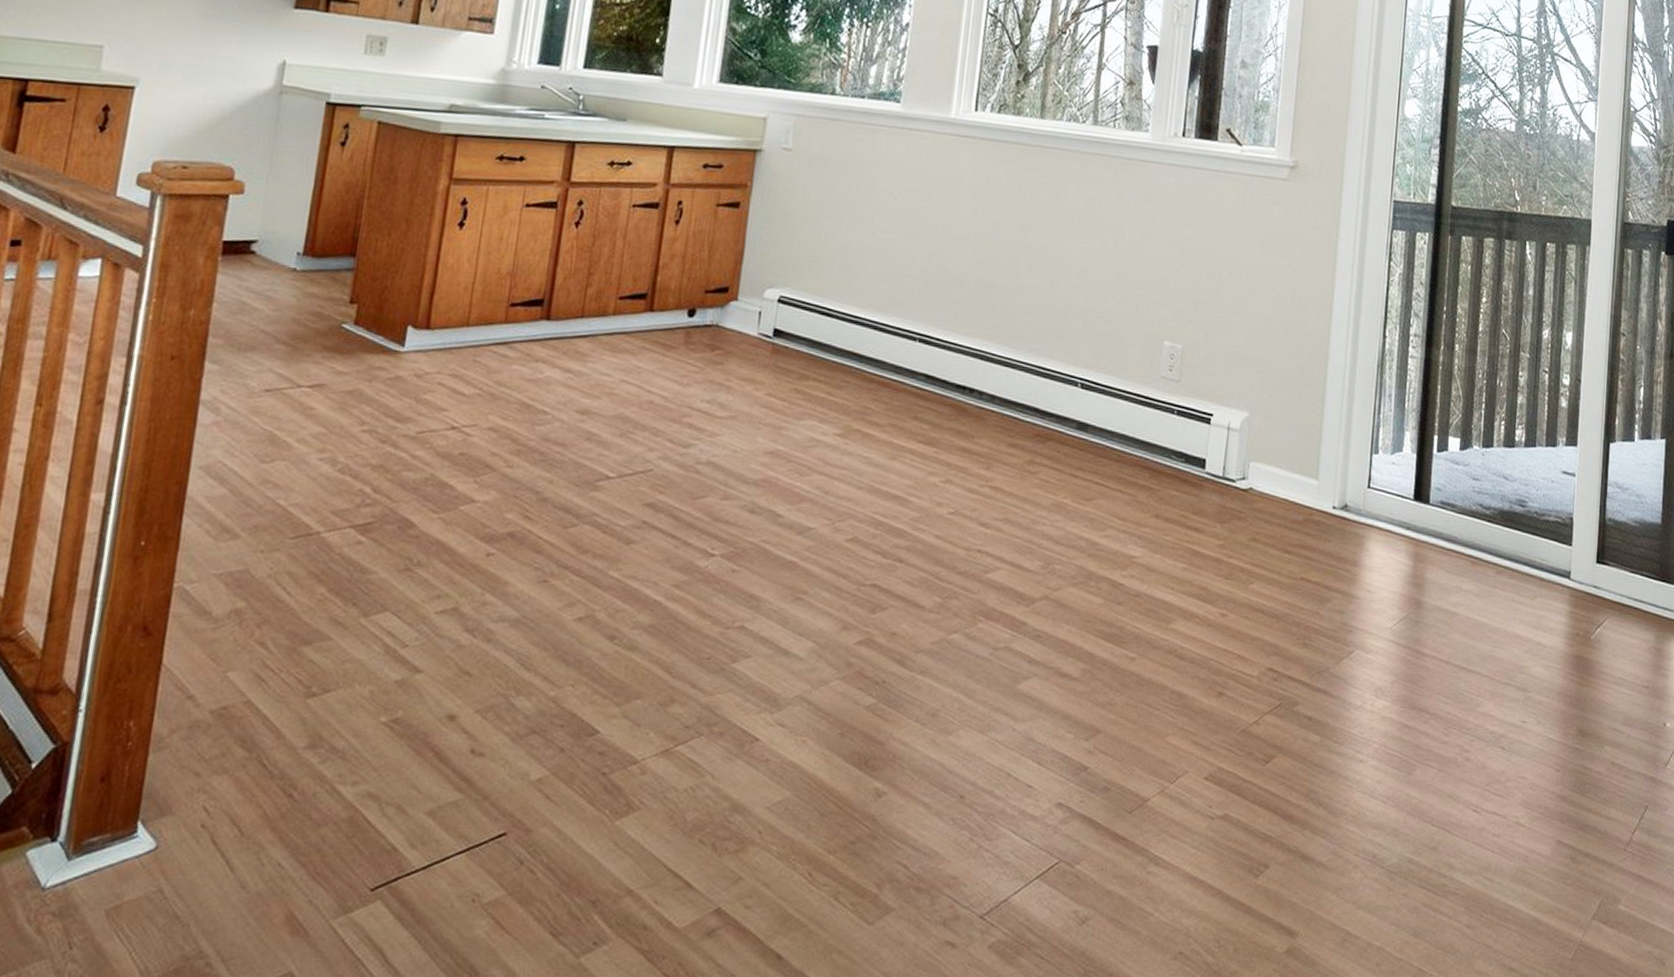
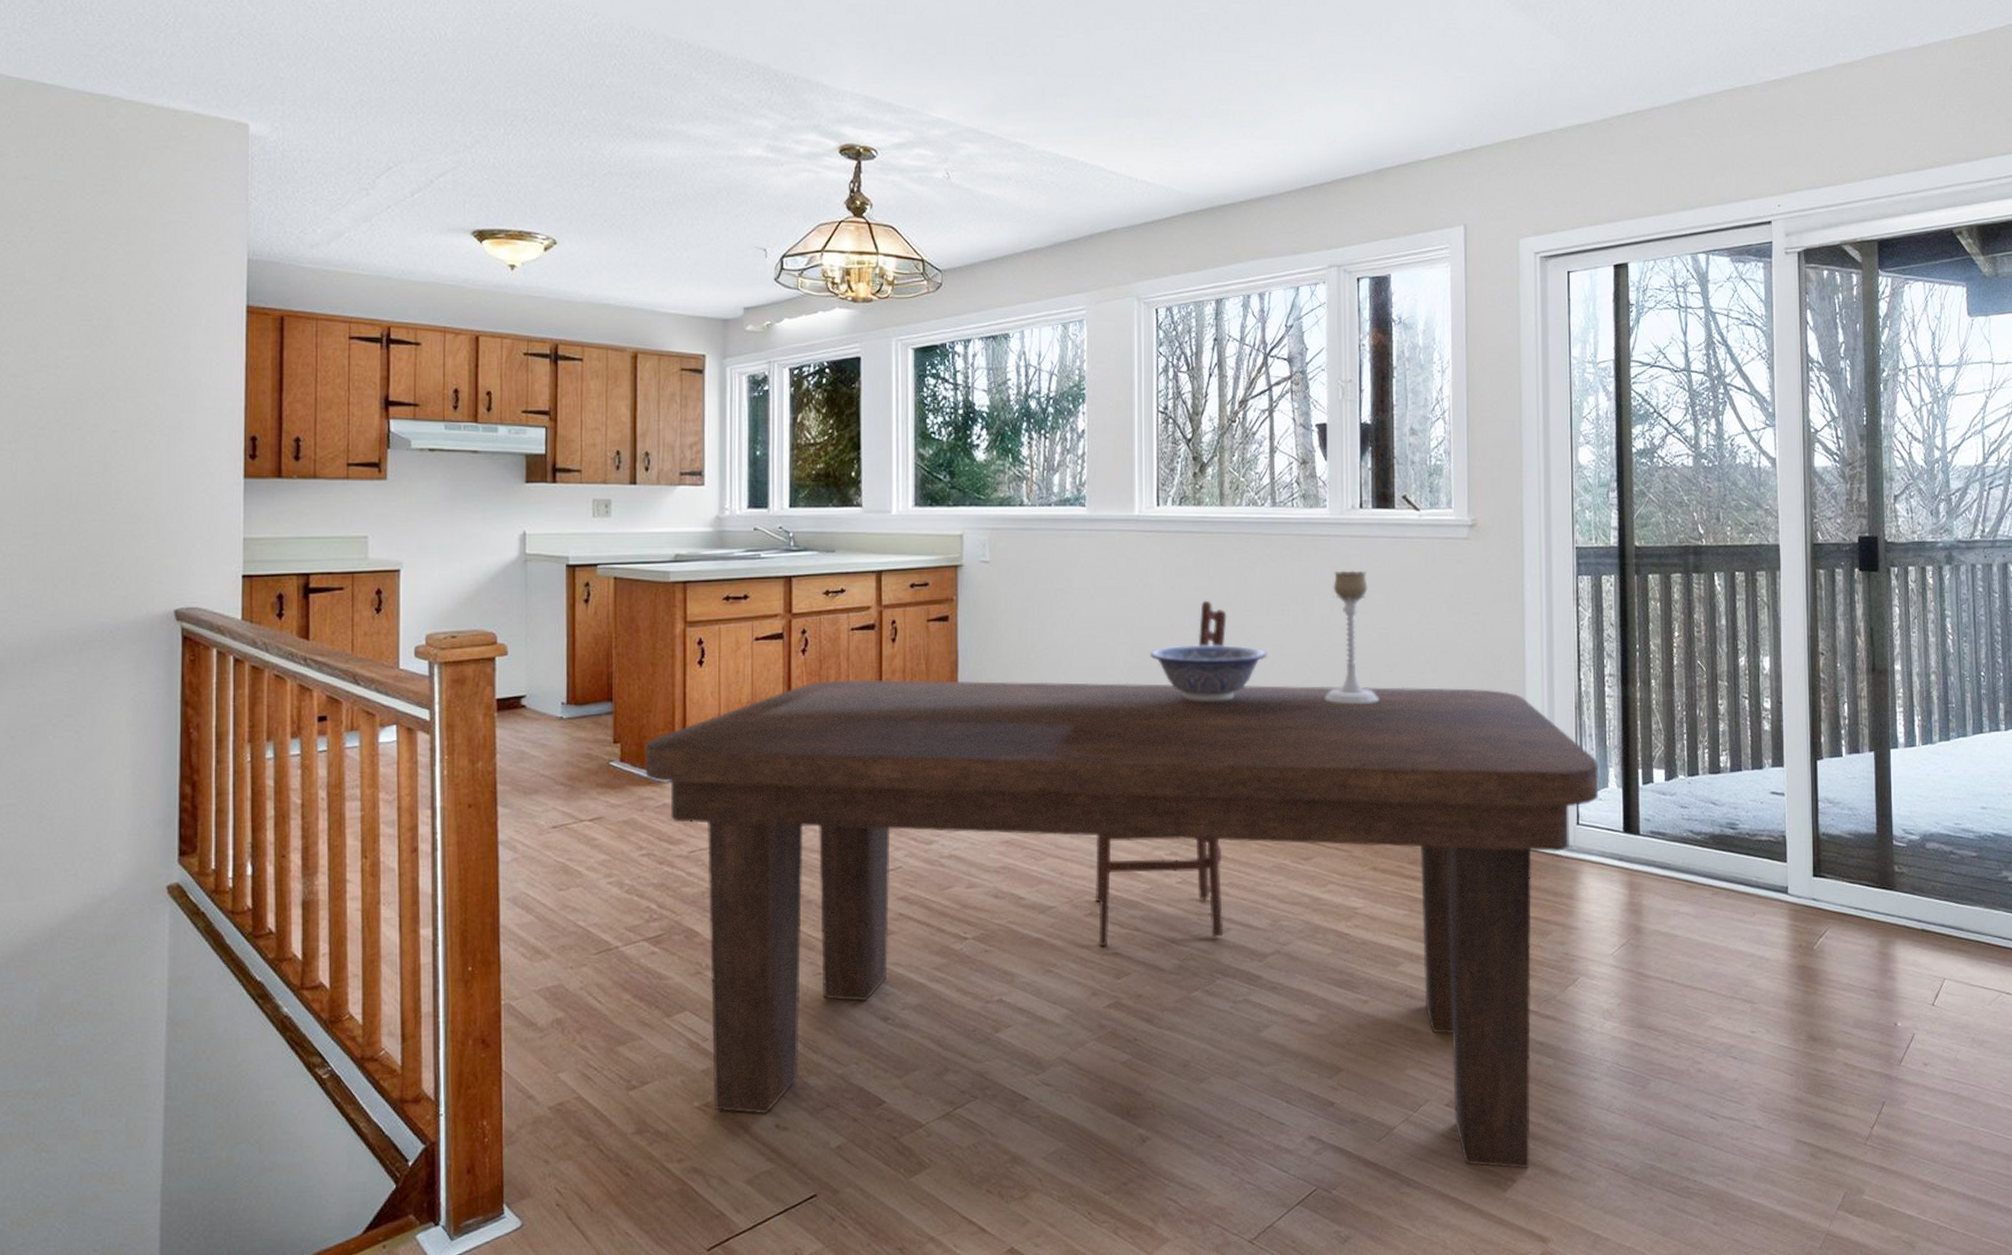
dining table: none [380,258,1395,855] -> present [645,679,1599,1169]
dining chair: none [857,214,1034,577] -> present [1095,600,1227,946]
decorative bowl: none [948,259,1072,323] -> present [1149,643,1268,701]
candle holder: none [1125,198,1182,341] -> present [1324,570,1380,705]

